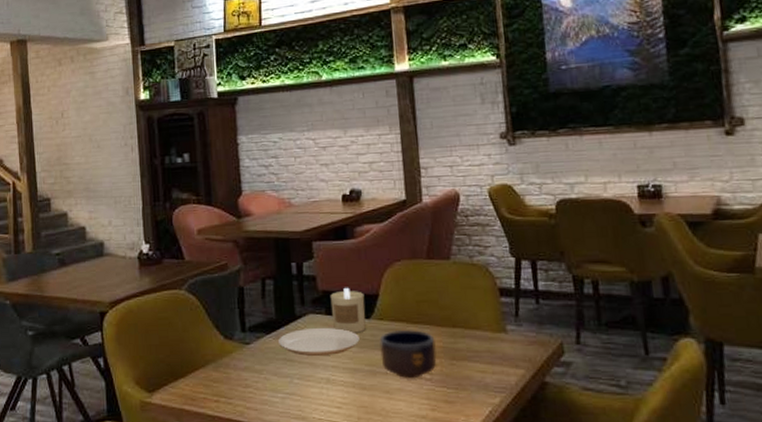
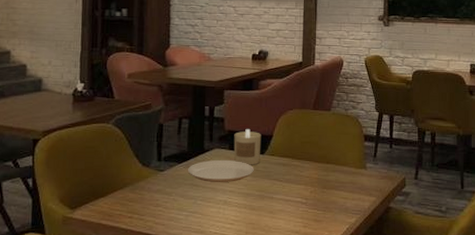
mug: present [379,329,437,378] -> none [269,163,312,202]

